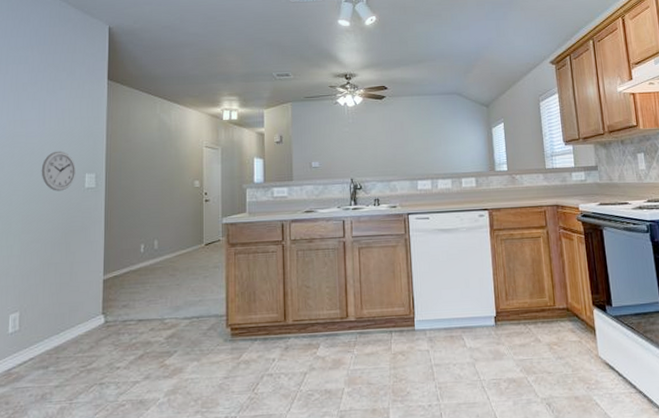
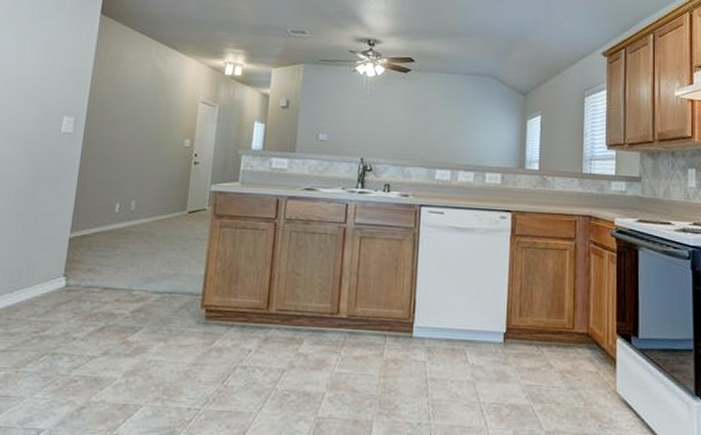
wall clock: present [41,151,77,191] -> none [13,87,54,133]

